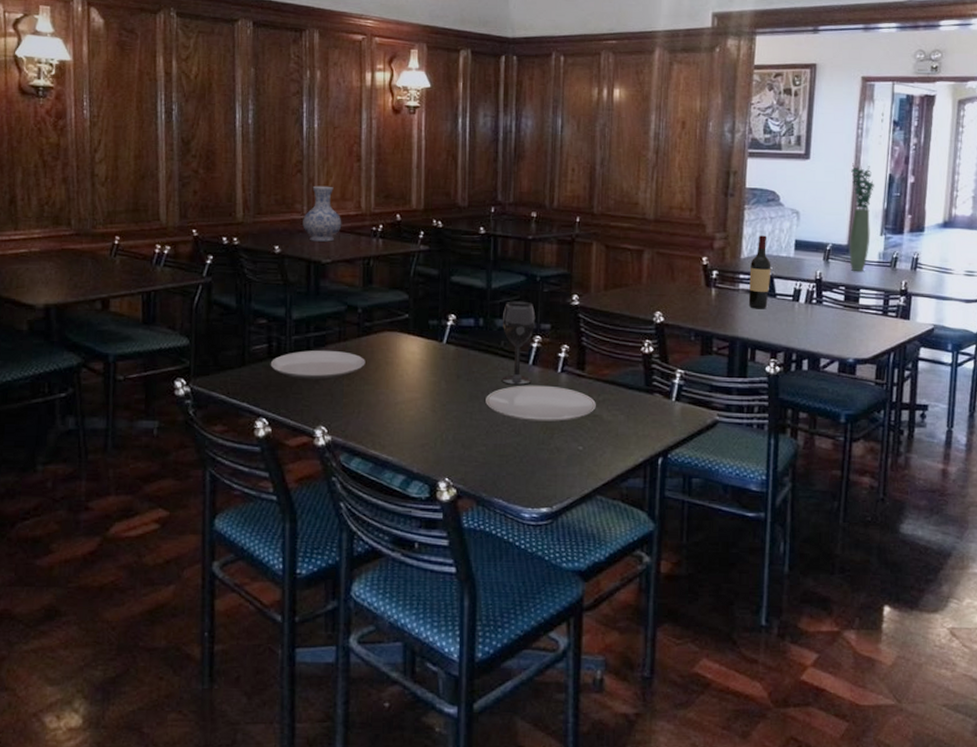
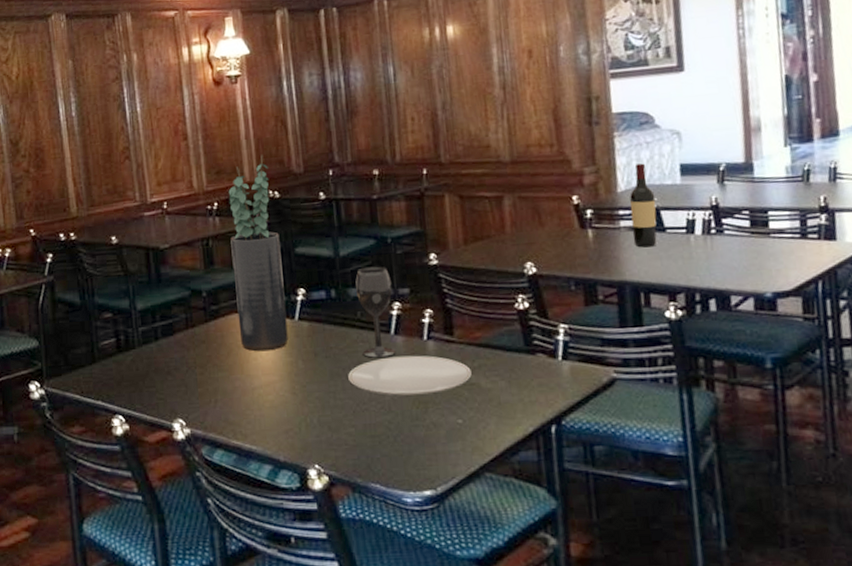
plate: present [270,350,366,380] -> none [120,338,217,372]
vase: present [302,185,342,242] -> none [136,169,176,228]
vase: none [389,185,438,370] -> present [228,155,289,352]
vase: present [849,163,874,271] -> none [737,68,773,191]

